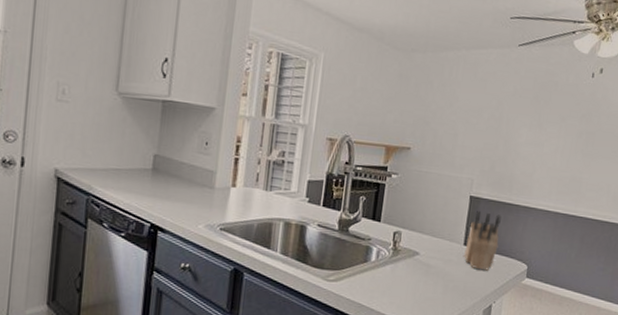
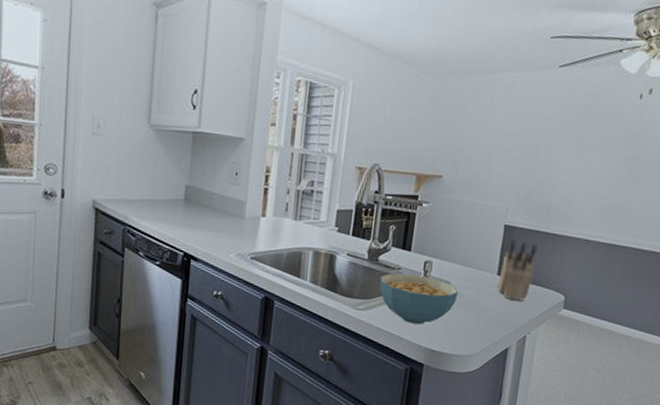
cereal bowl: none [350,244,427,295] -> present [380,273,459,324]

